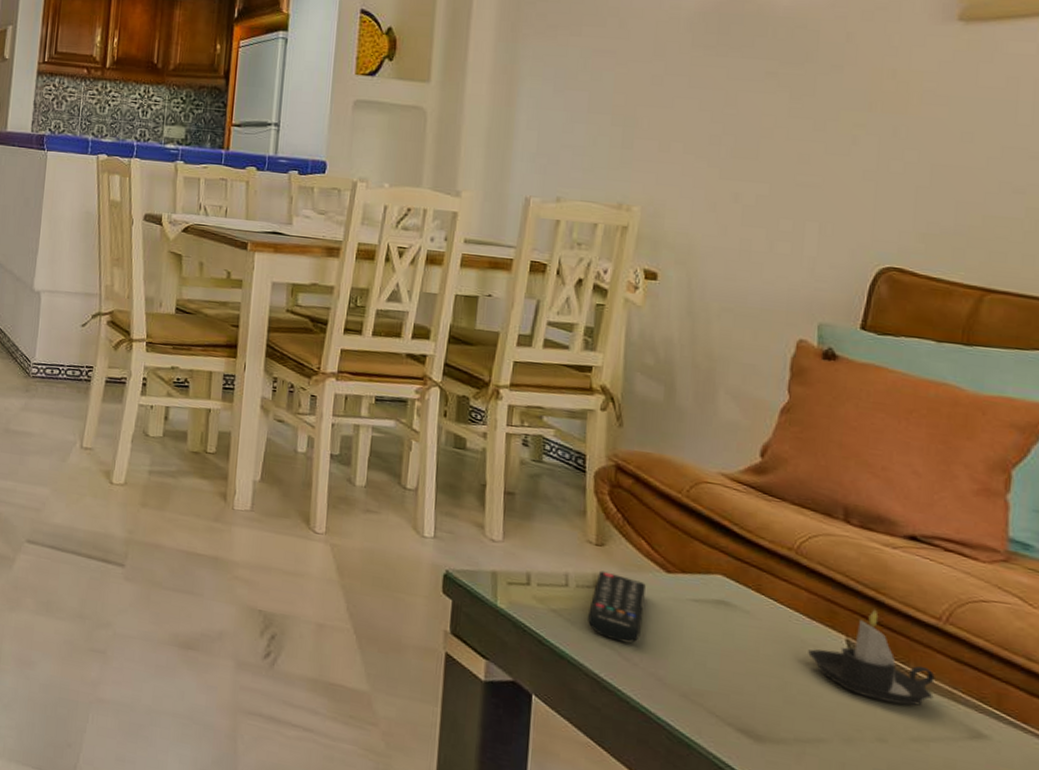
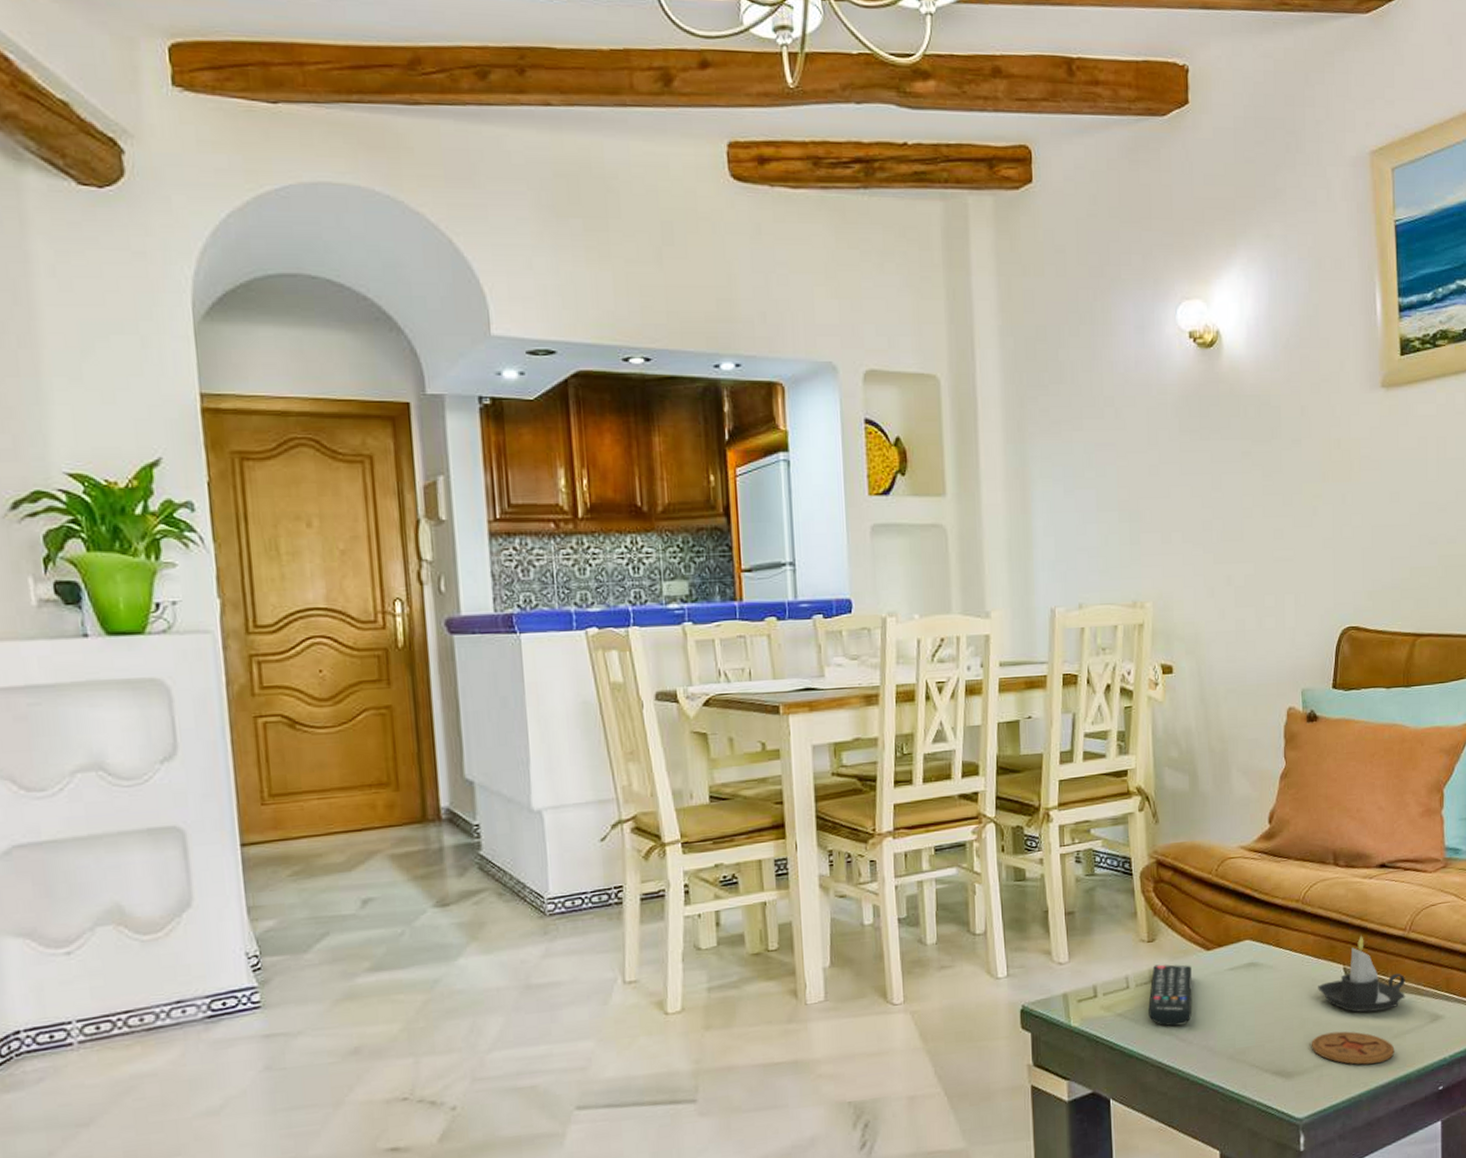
coaster: none [793,705,912,765] -> present [1312,1031,1395,1065]

